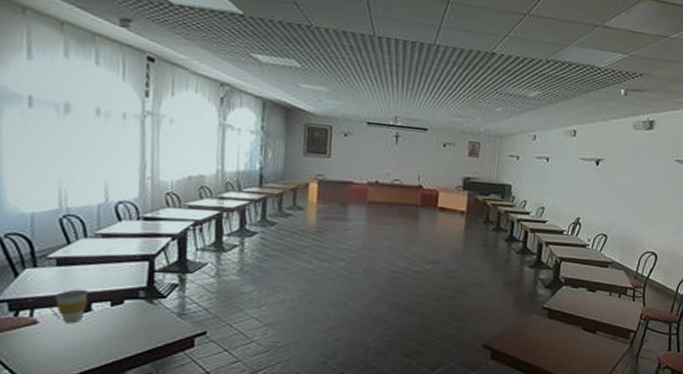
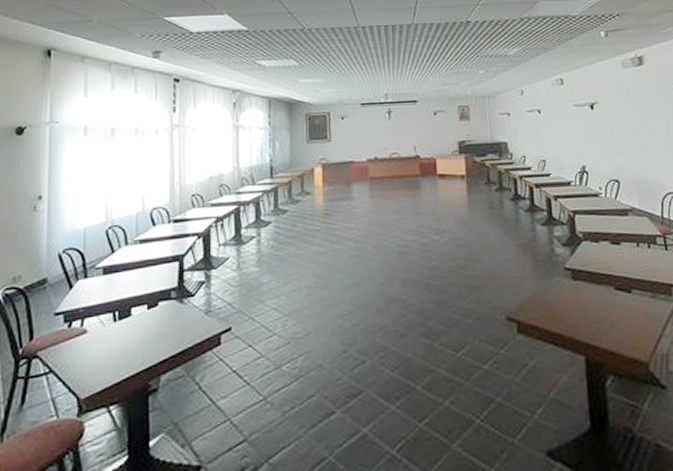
cup: present [54,289,88,324] -> none [101,295,129,331]

